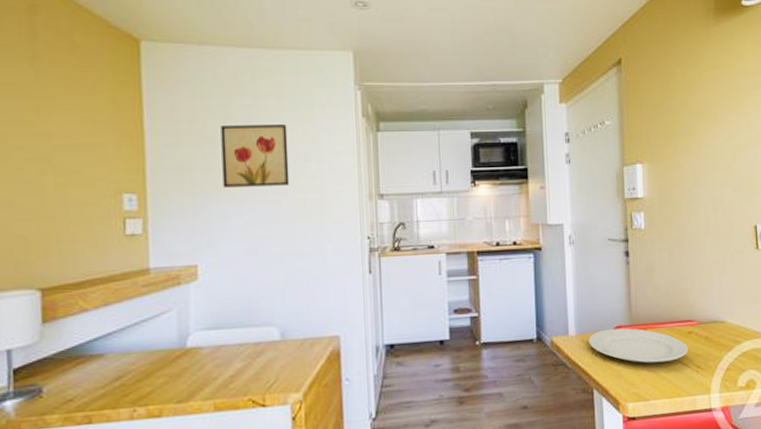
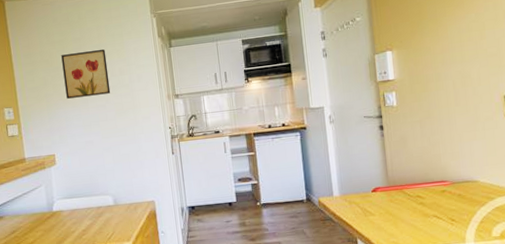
plate: present [588,328,688,364] -> none [351,189,443,218]

